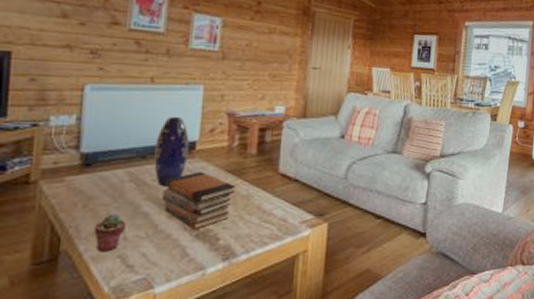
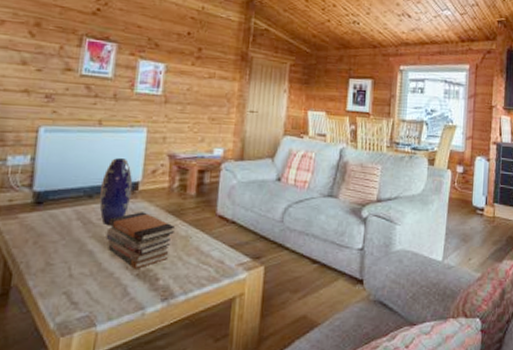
potted succulent: present [94,212,125,252] -> none [43,249,72,288]

